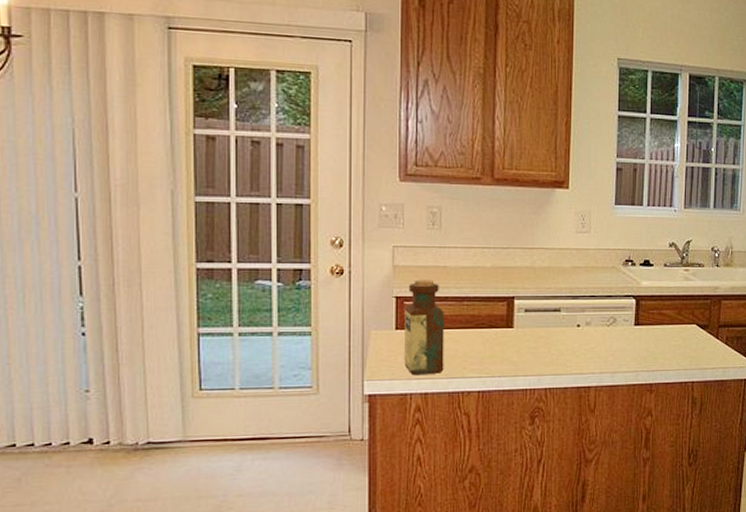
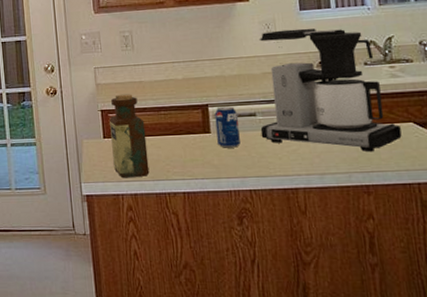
beverage can: none [519,300,543,344] -> present [214,106,241,148]
coffee maker: none [563,223,685,352] -> present [259,28,402,152]

